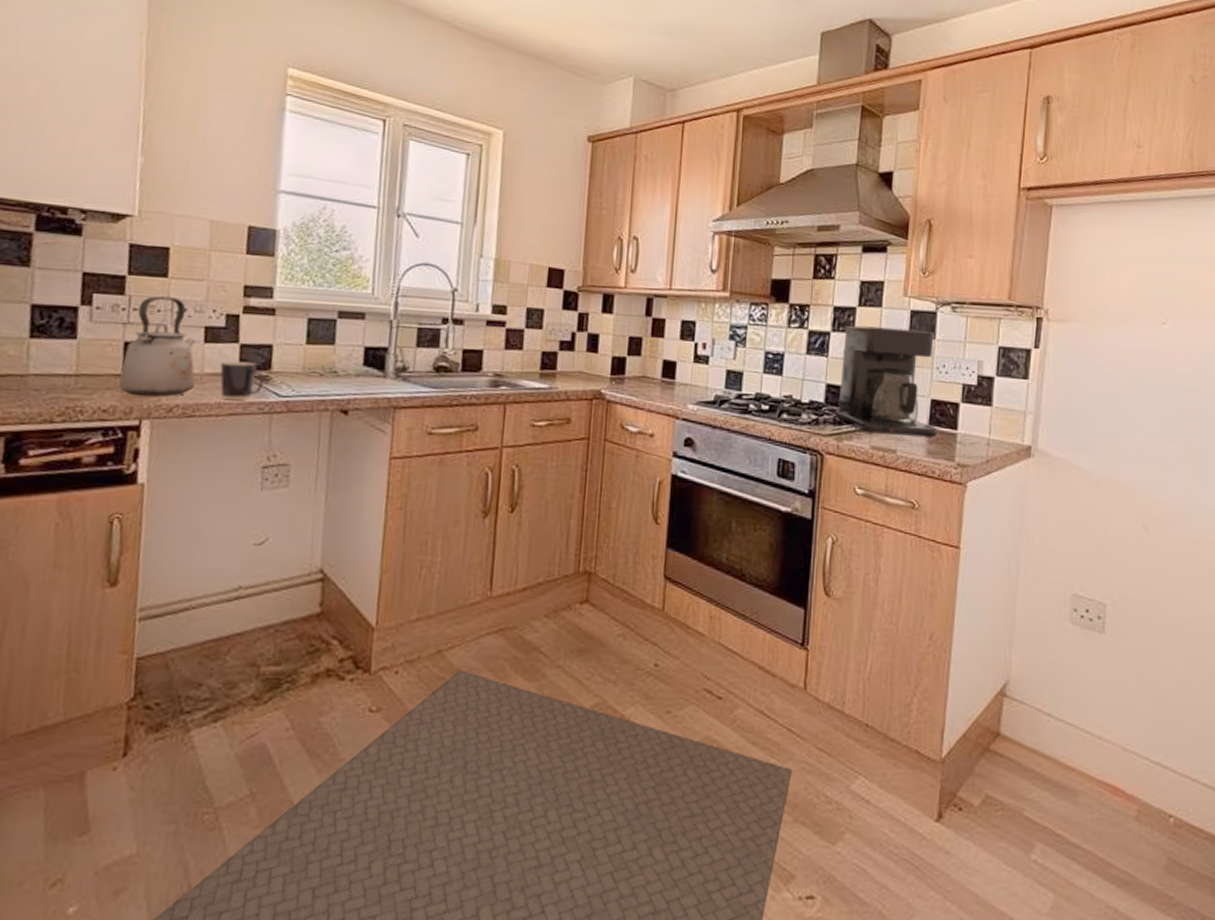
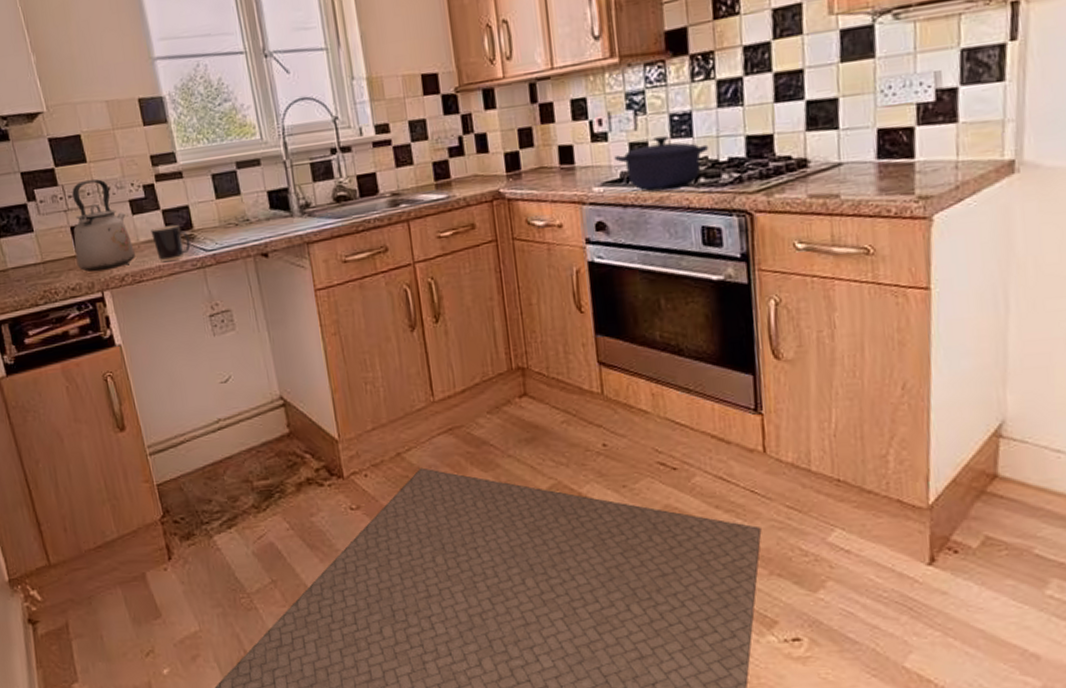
cooking pot: none [712,368,795,419] -> present [614,135,709,191]
coffee maker: present [835,325,938,438] -> none [760,50,890,182]

